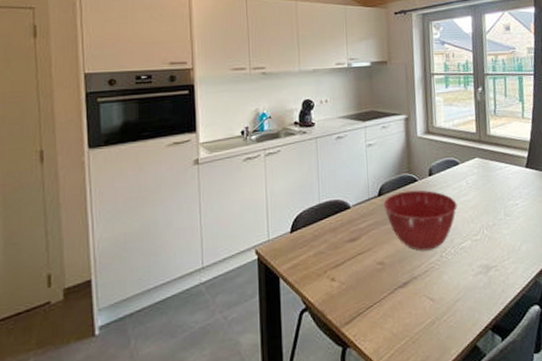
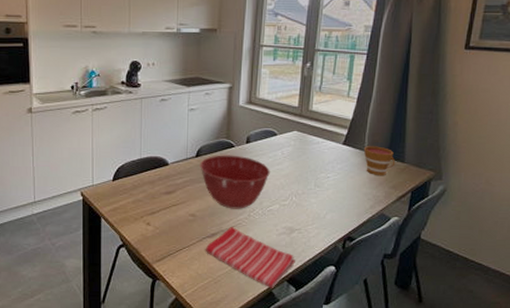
dish towel: none [398,272,497,341] -> present [205,227,295,288]

